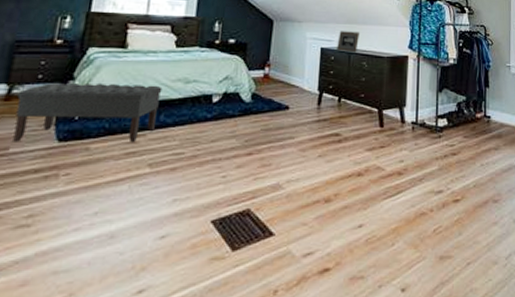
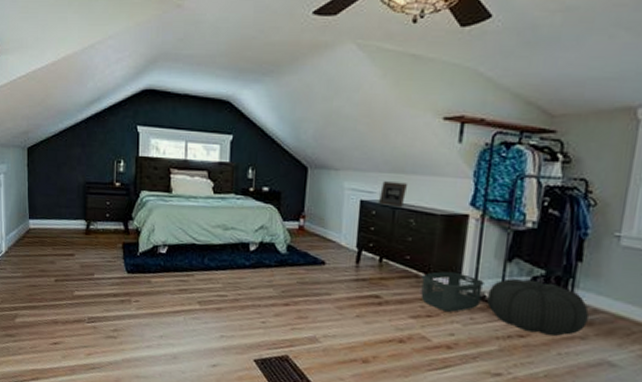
bench: present [13,83,163,143] -> none [94,222,205,281]
clothes hamper: none [374,104,423,140] -> present [421,271,485,312]
pouf: none [427,105,498,150] -> present [487,278,589,336]

